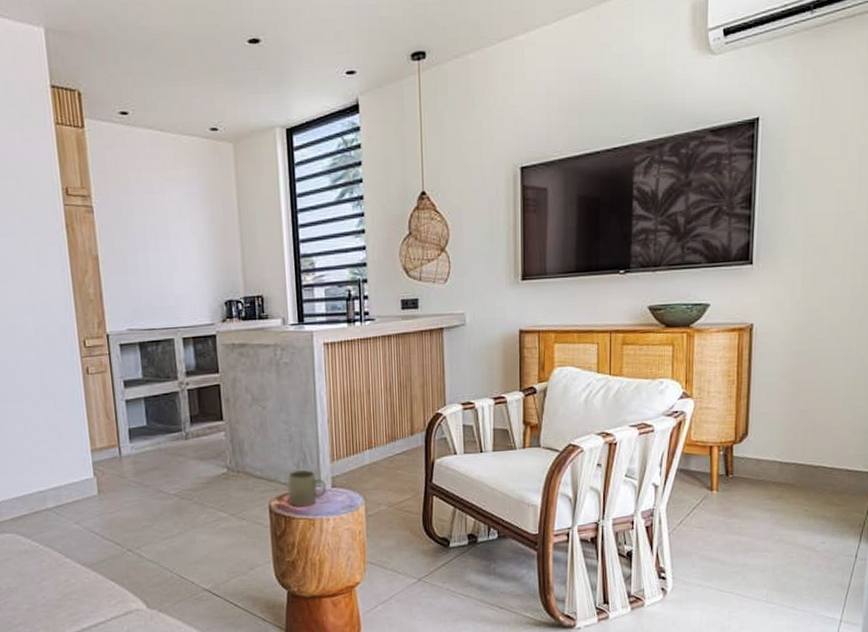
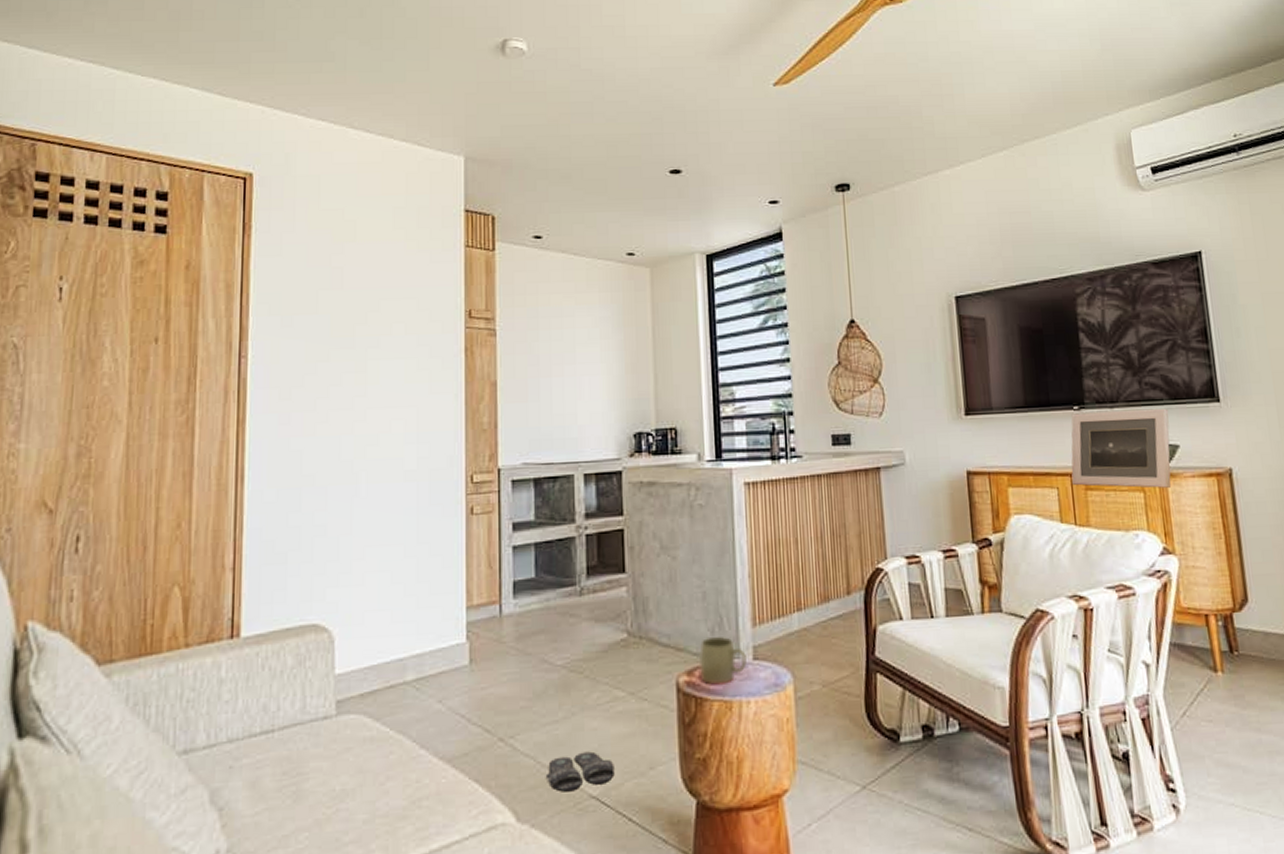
slippers: none [167,557,222,587] -> present [545,751,615,792]
picture frame: none [611,270,705,343] -> present [1071,408,1171,489]

